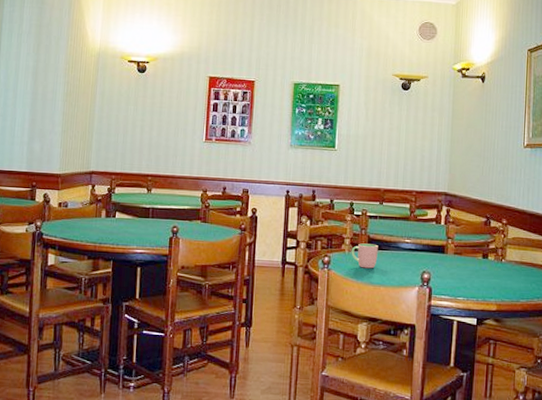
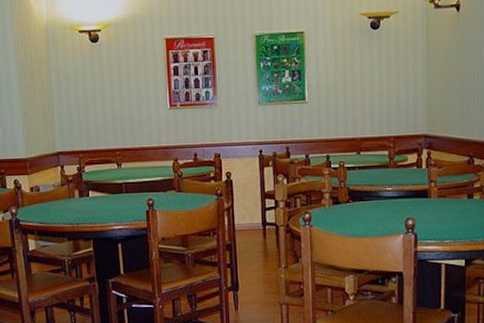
cup: present [351,243,378,269] -> none [331,195,359,221]

